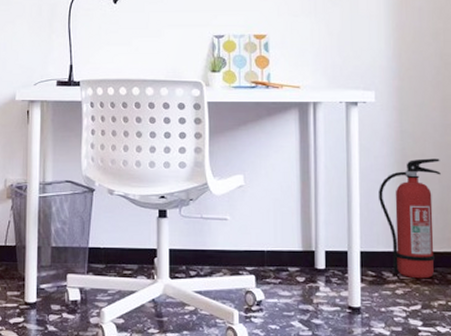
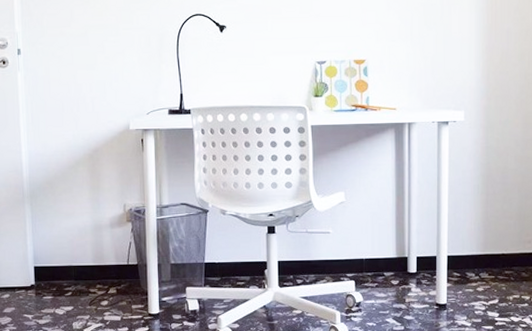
fire extinguisher: present [379,158,441,279] -> none [465,171,520,277]

